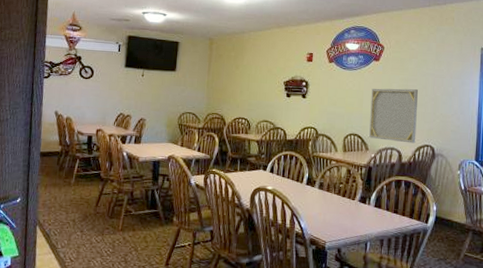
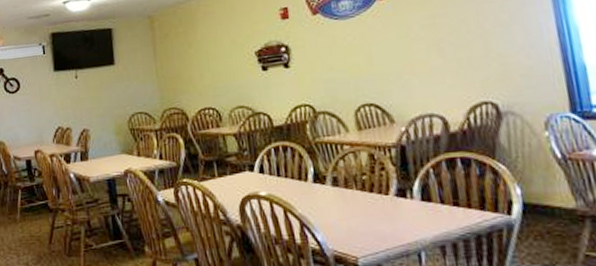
wall art: present [369,88,418,144] -> none [381,26,466,106]

